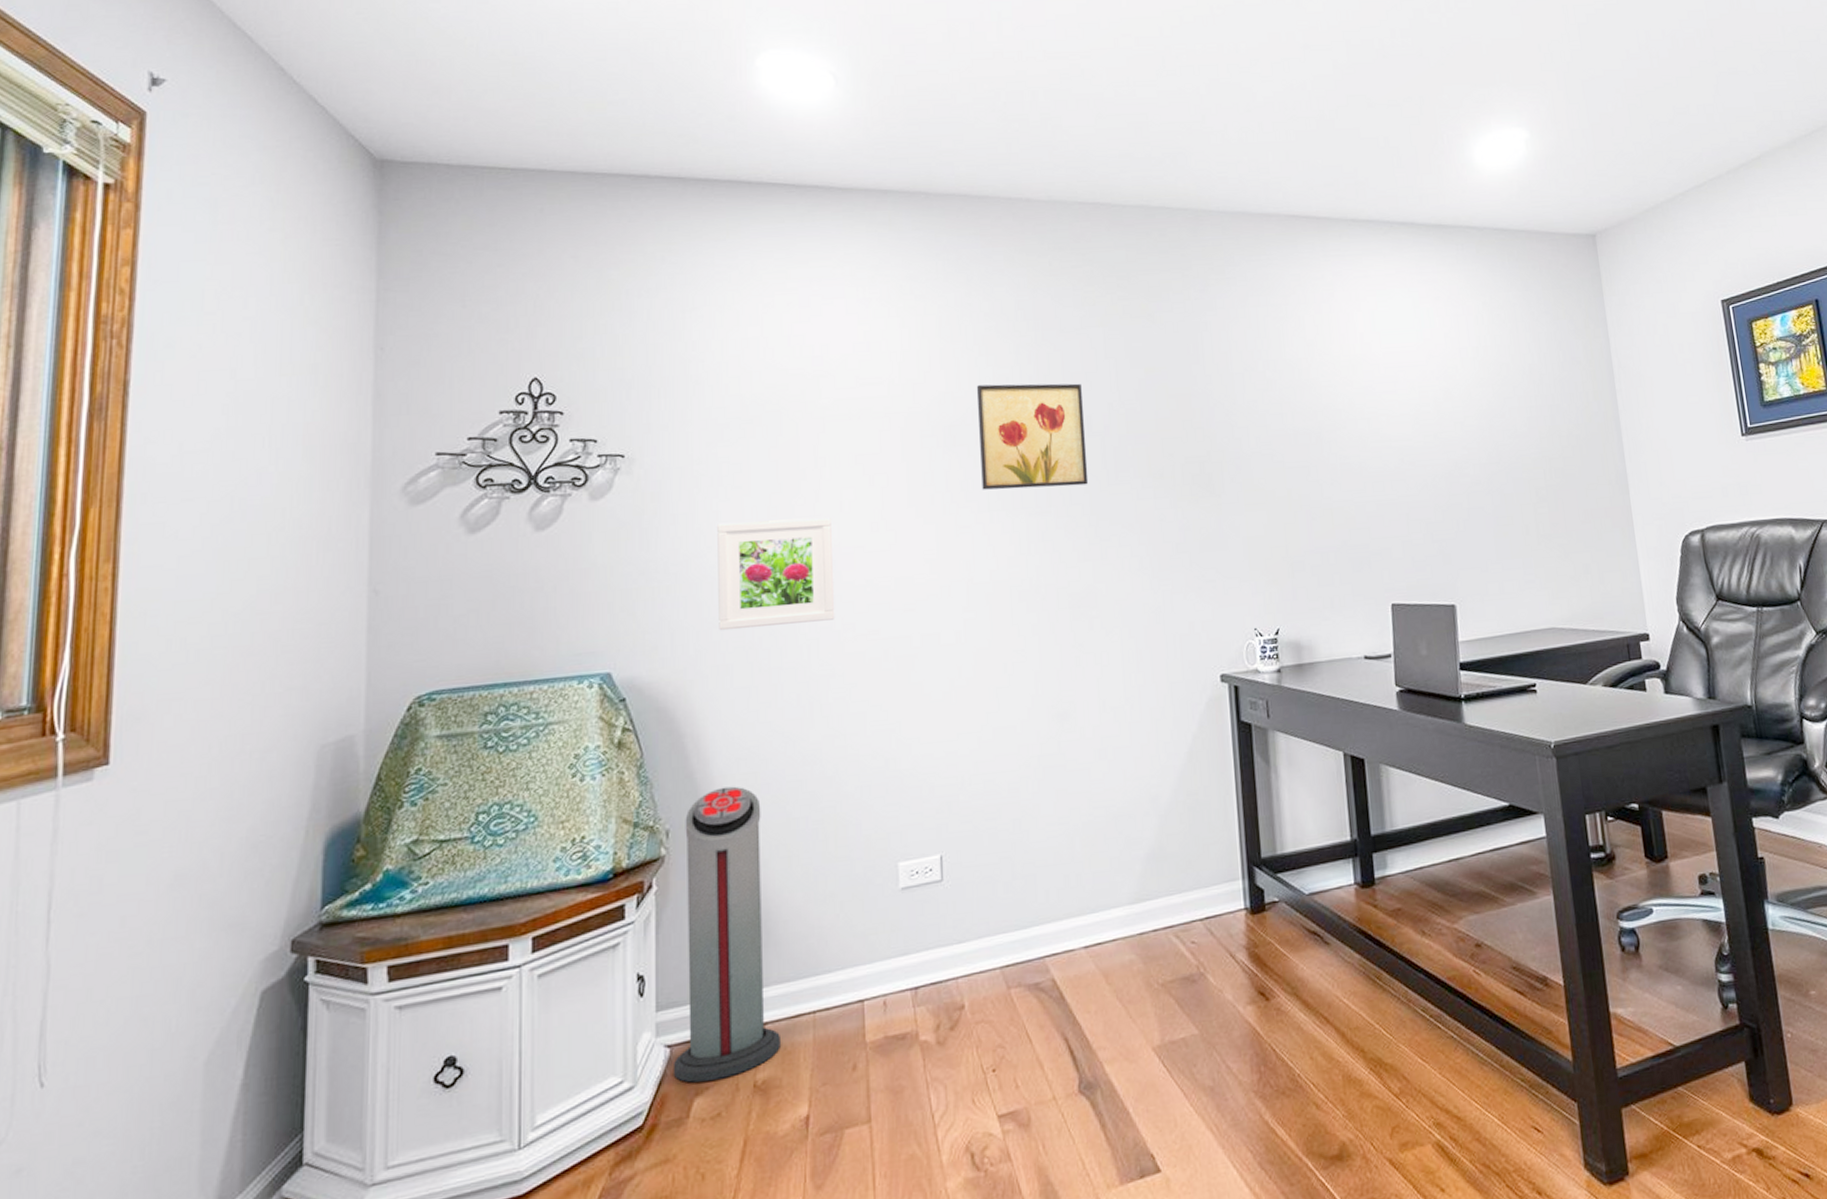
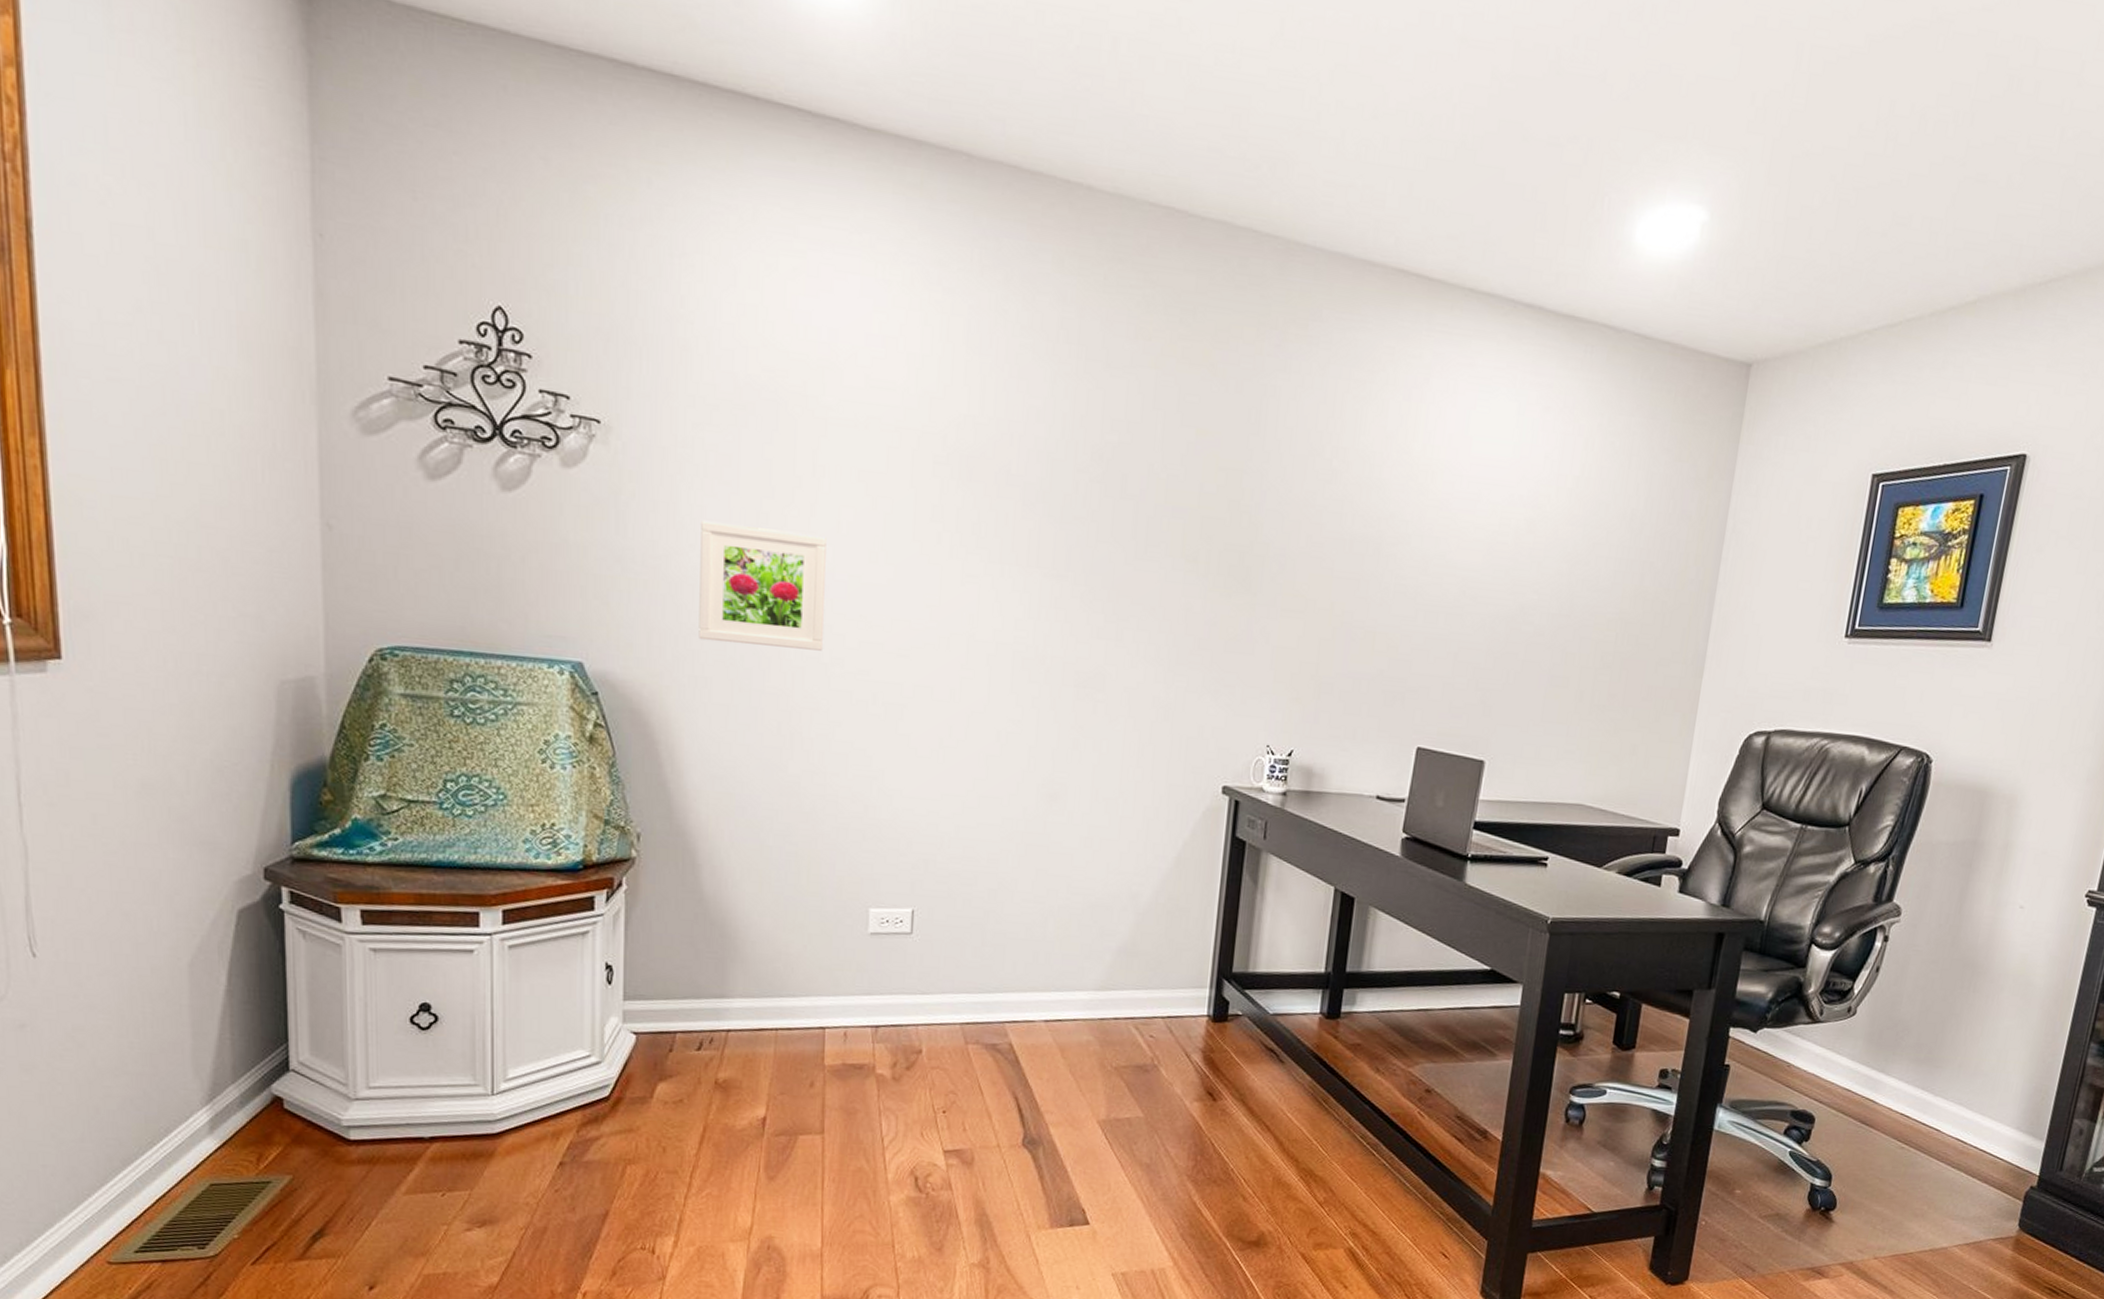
air purifier: present [674,786,780,1083] -> none [640,801,742,1071]
wall art: present [976,383,1089,490] -> none [996,413,1121,554]

